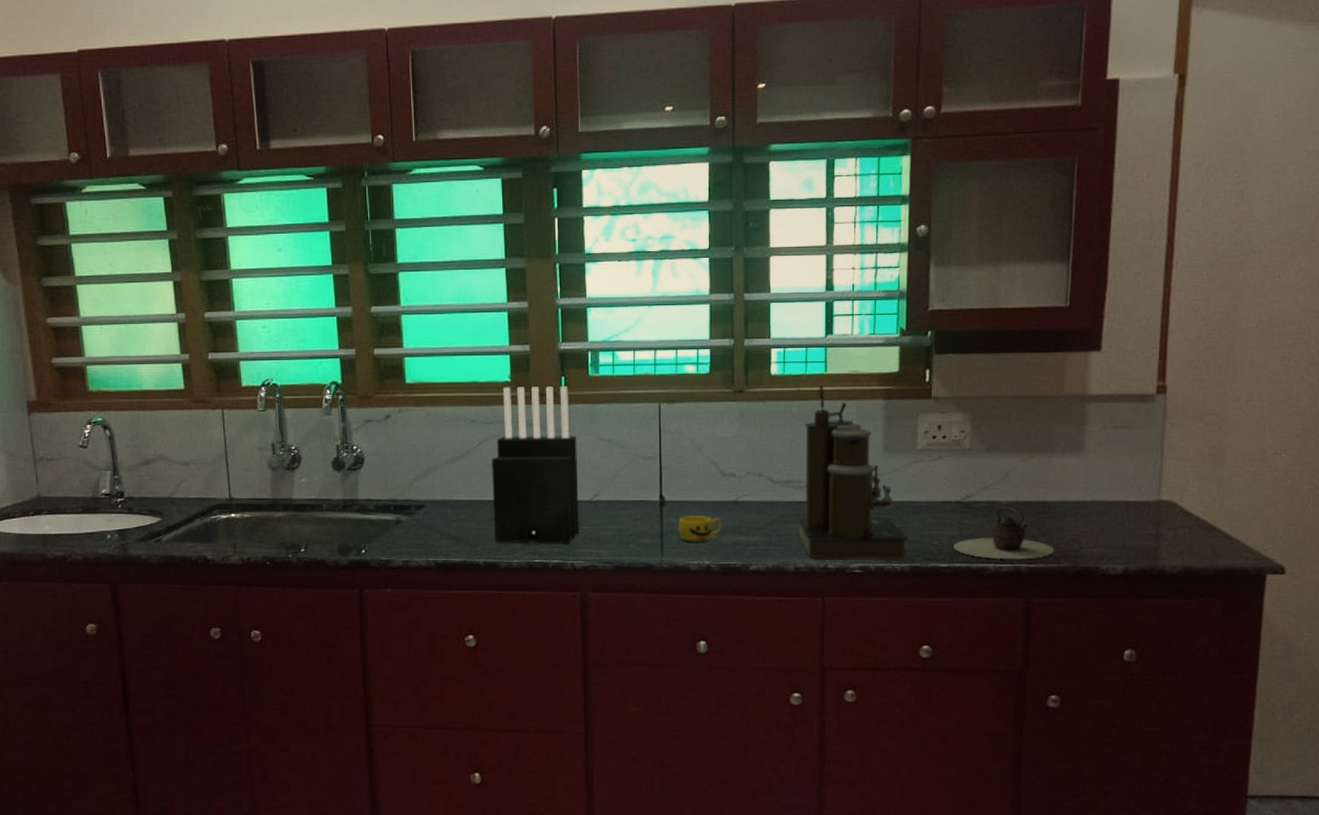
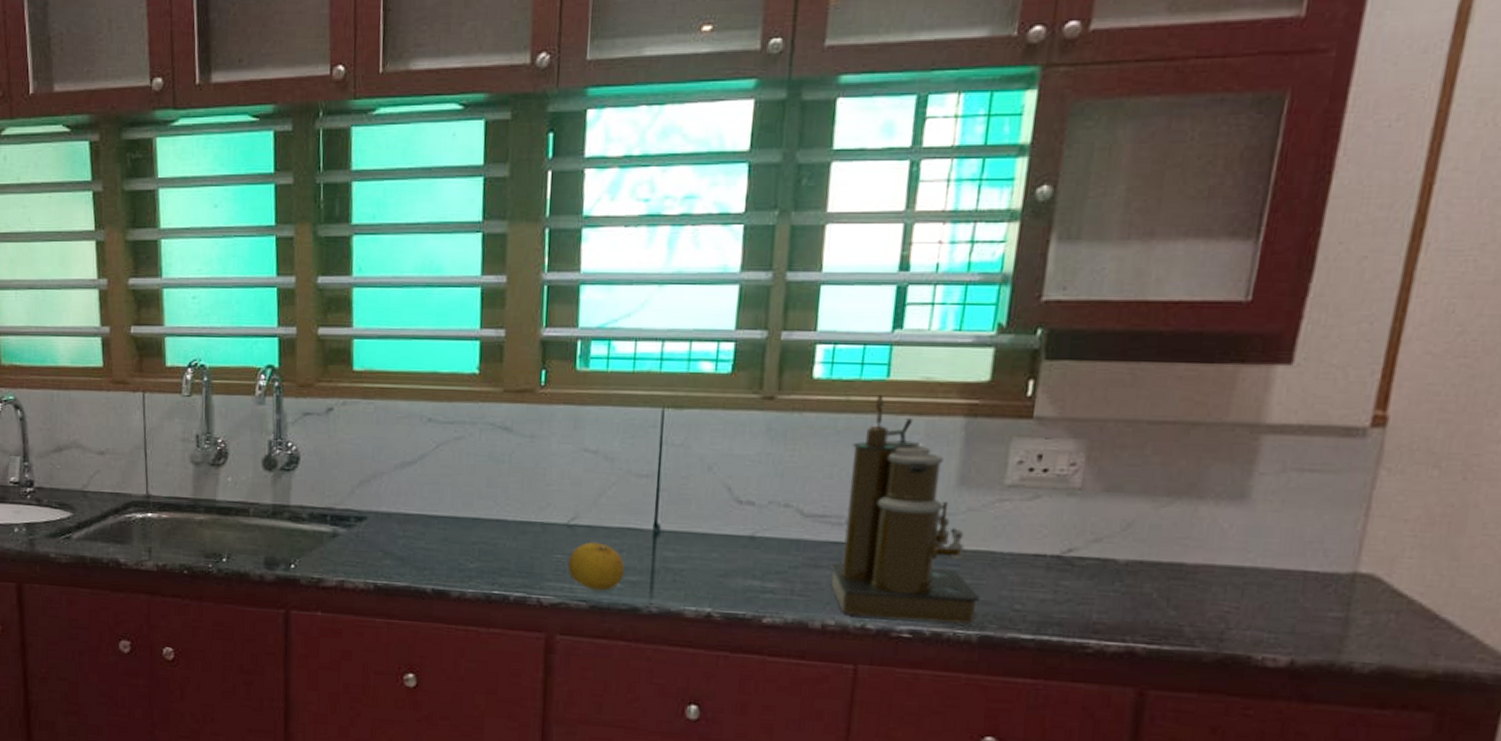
knife block: present [491,386,579,545] -> none [446,380,556,574]
fruit: none [594,514,640,554] -> present [567,542,625,591]
cup: present [678,516,722,542] -> none [674,550,731,584]
teapot: present [954,507,1055,560] -> none [1042,567,1189,638]

